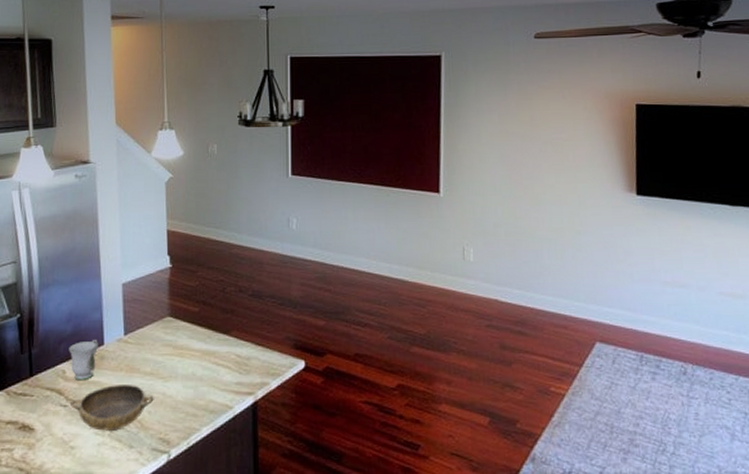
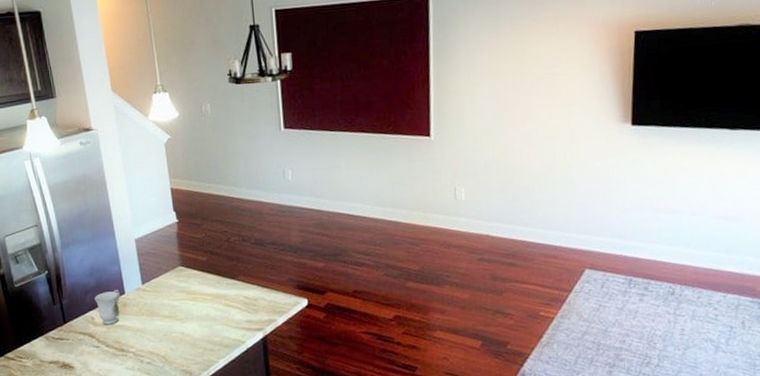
bowl: present [70,385,154,431] -> none [102,326,174,366]

